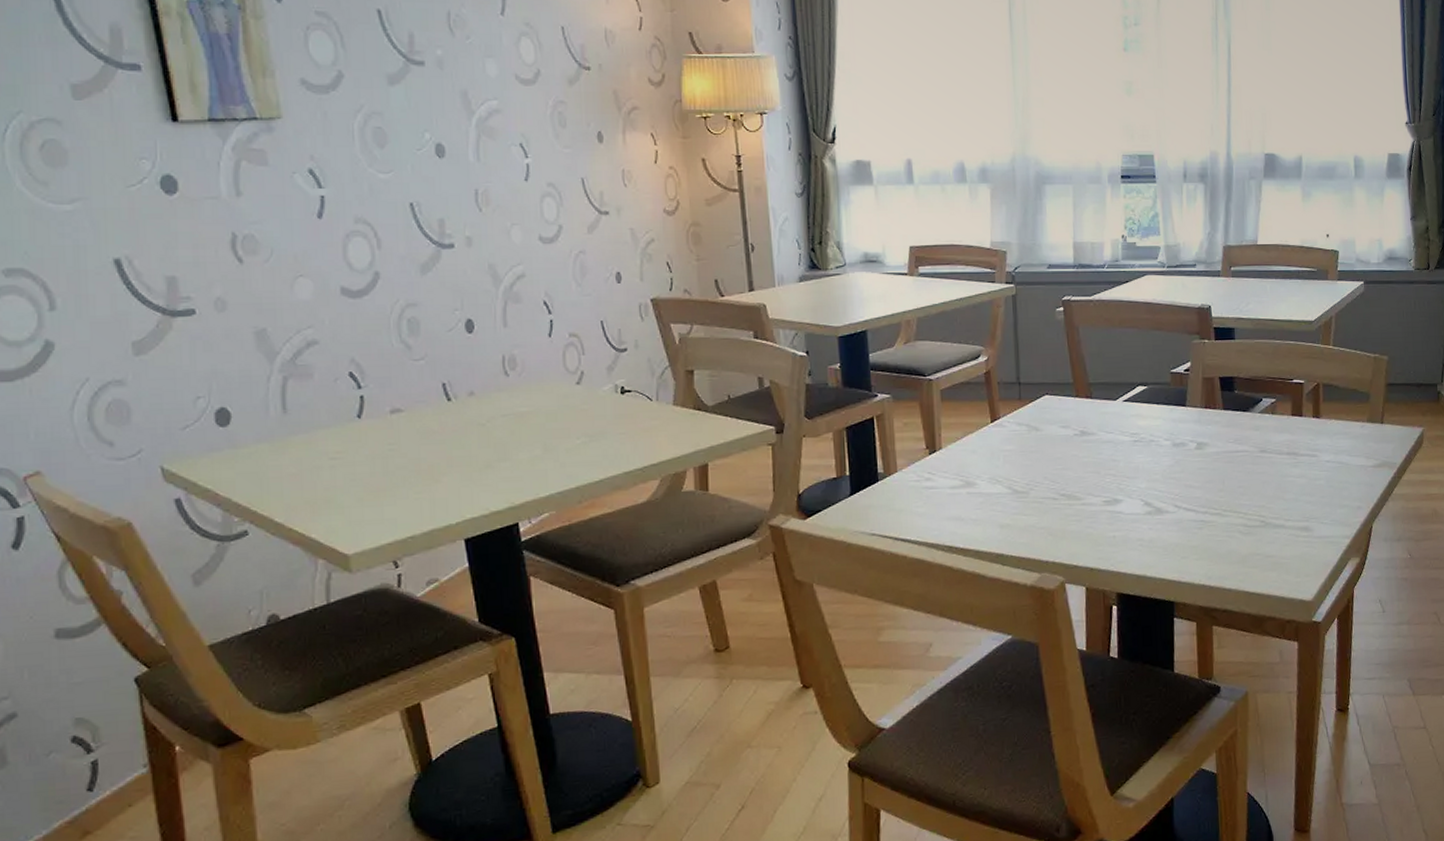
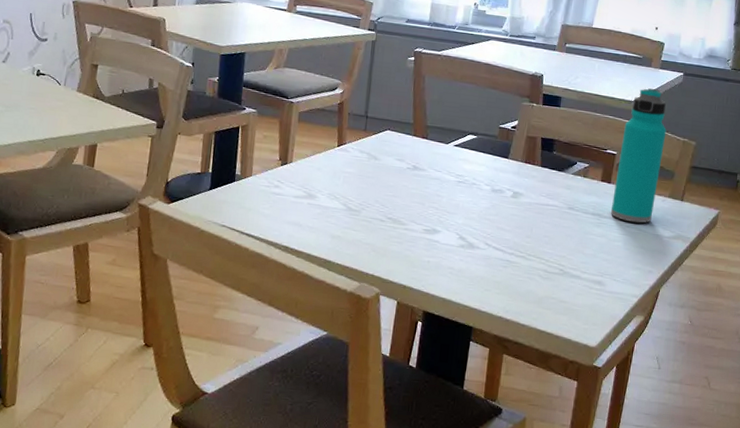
water bottle: none [1306,304,1355,456] -> present [610,88,667,223]

